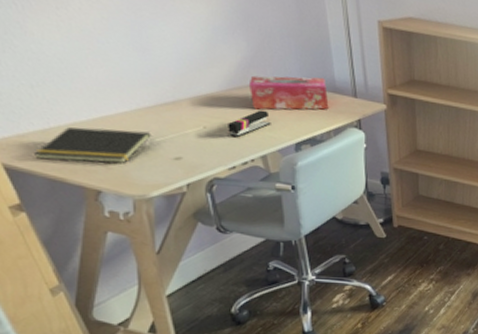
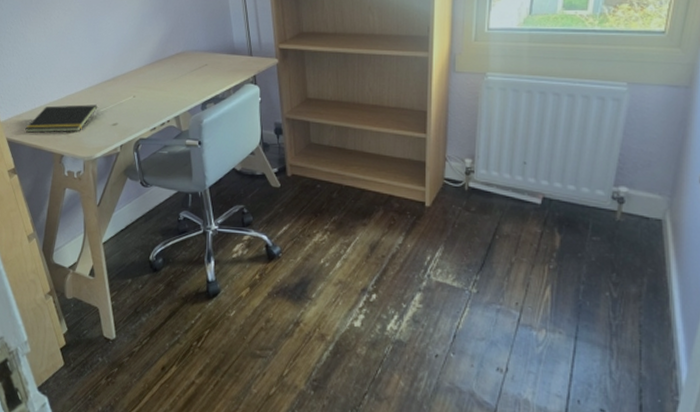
stapler: present [228,110,271,138] -> none [150,77,183,103]
tissue box: present [248,75,329,110] -> none [166,42,229,77]

